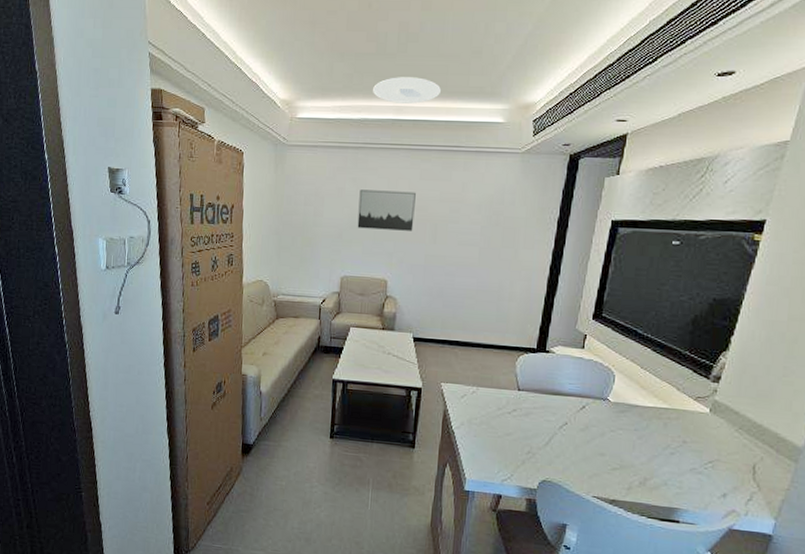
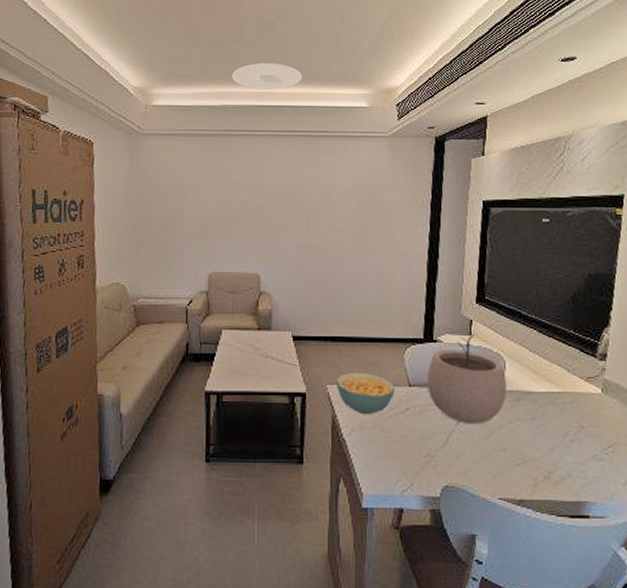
wall art: present [357,189,416,231] -> none [224,178,284,220]
cereal bowl: none [450,373,506,412] -> present [336,372,396,415]
plant pot: none [535,347,614,430] -> present [426,333,507,425]

